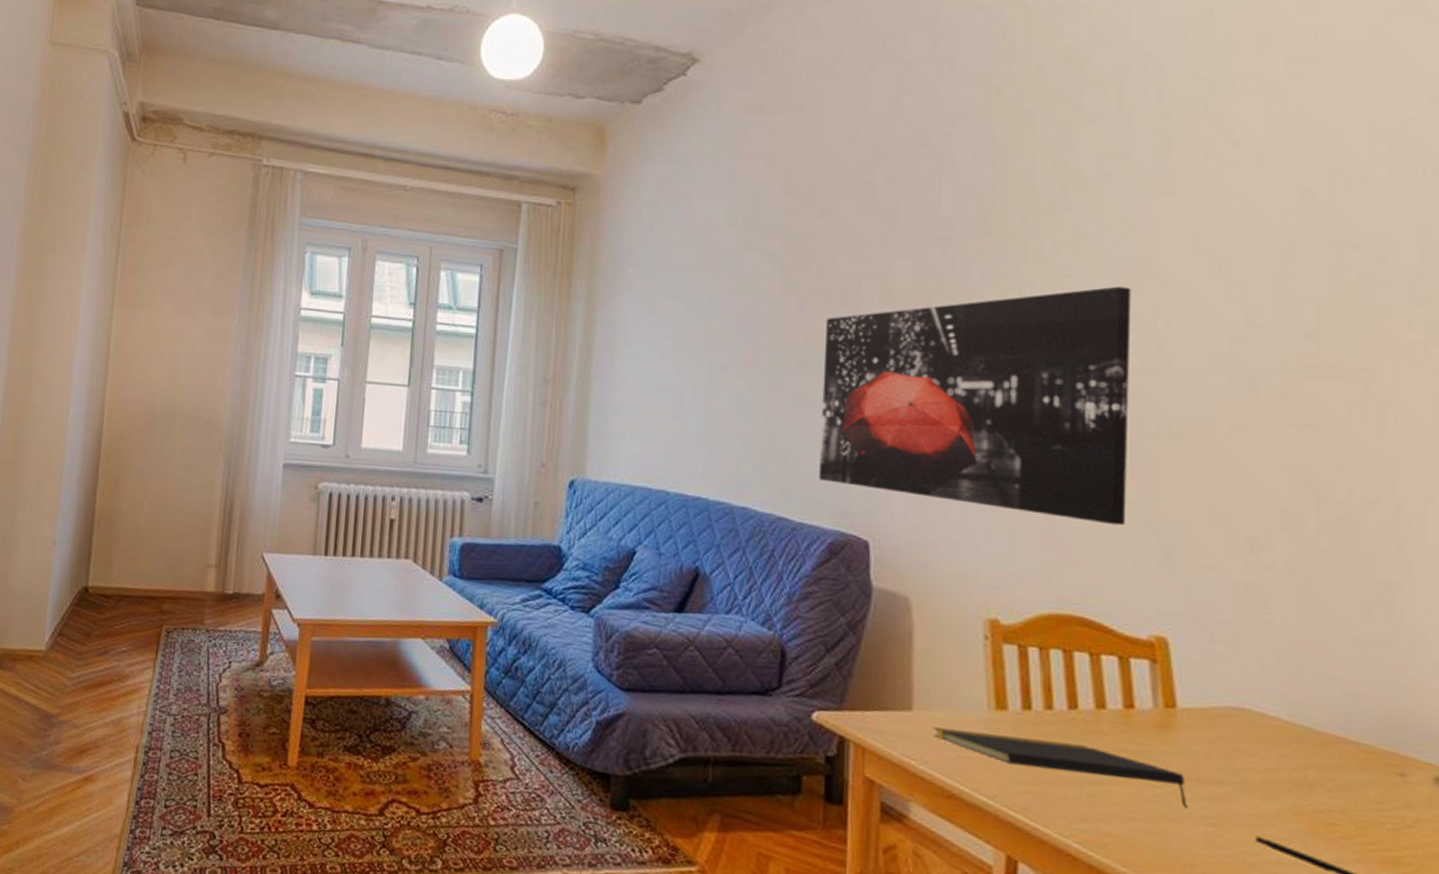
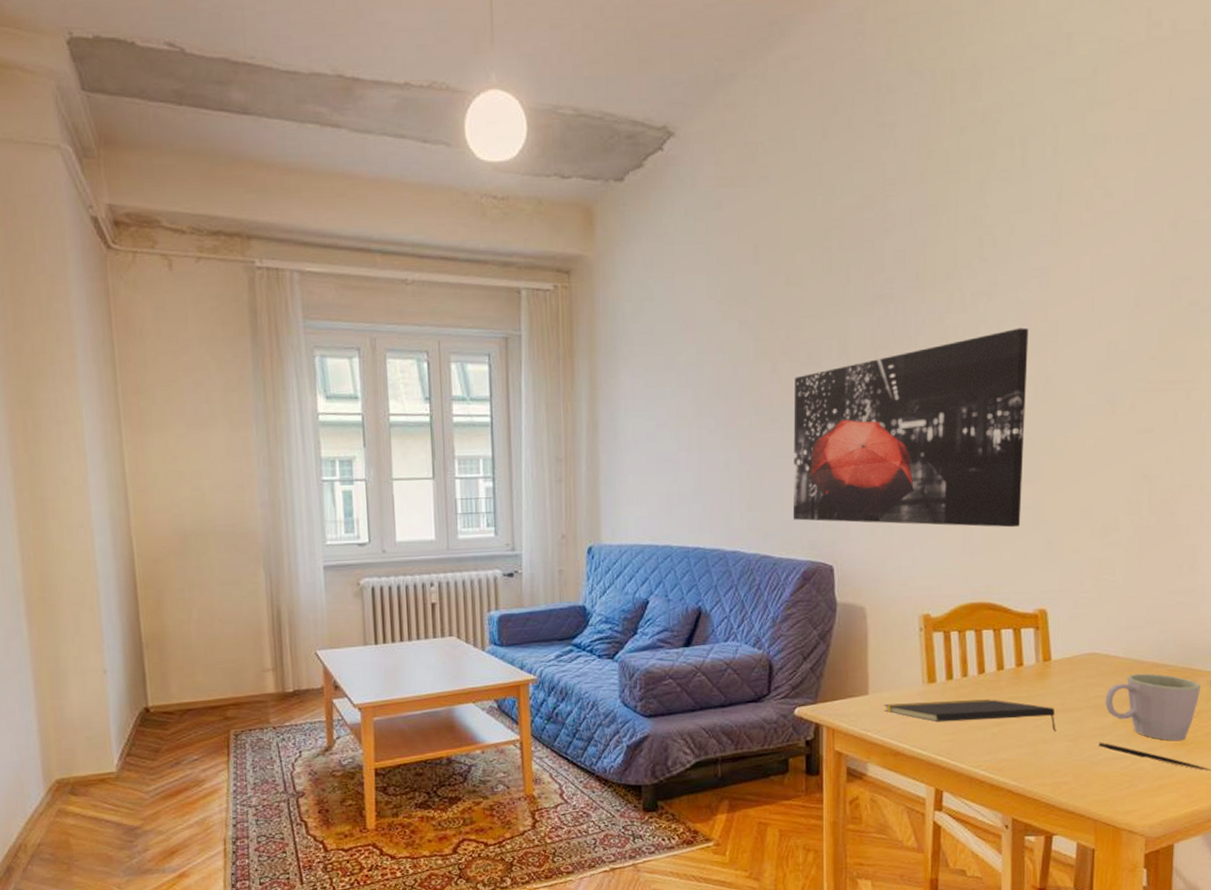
mug: none [1263,746,1417,858] -> present [1105,673,1200,741]

